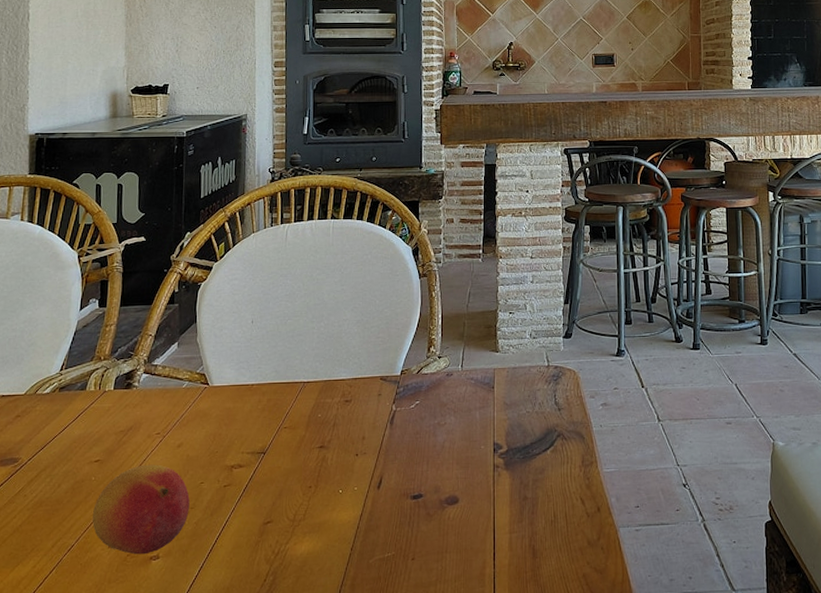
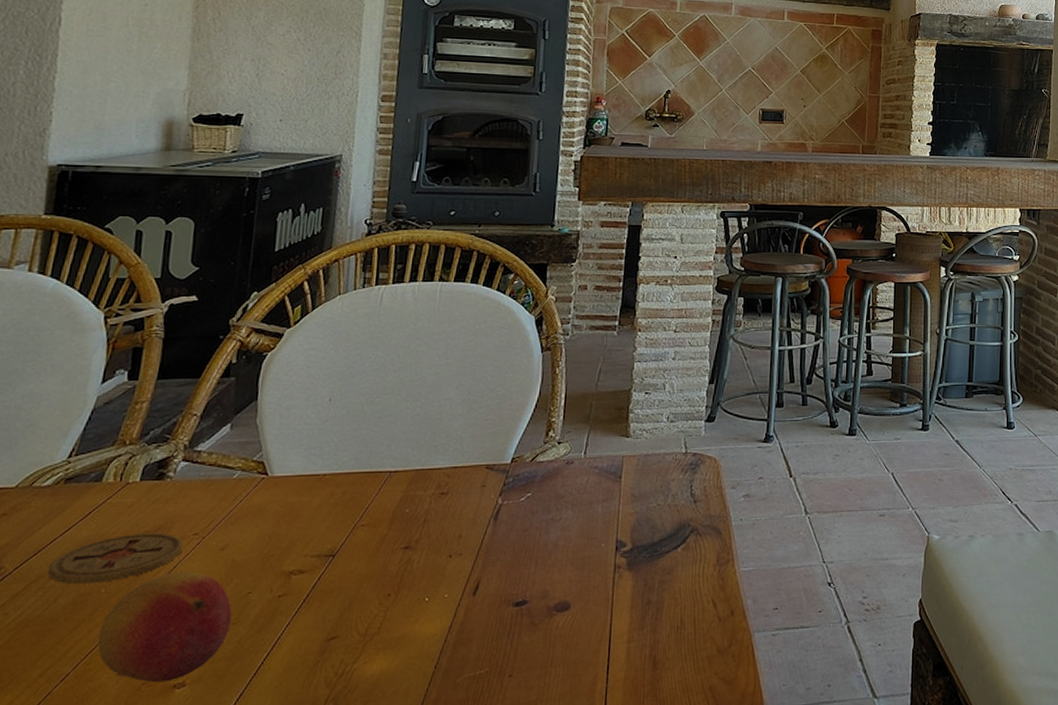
coaster: none [53,432,150,473] -> present [48,532,184,584]

